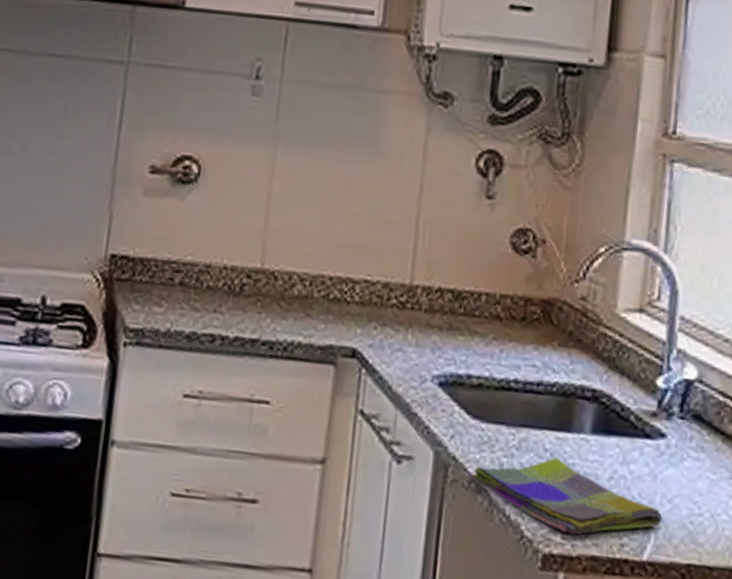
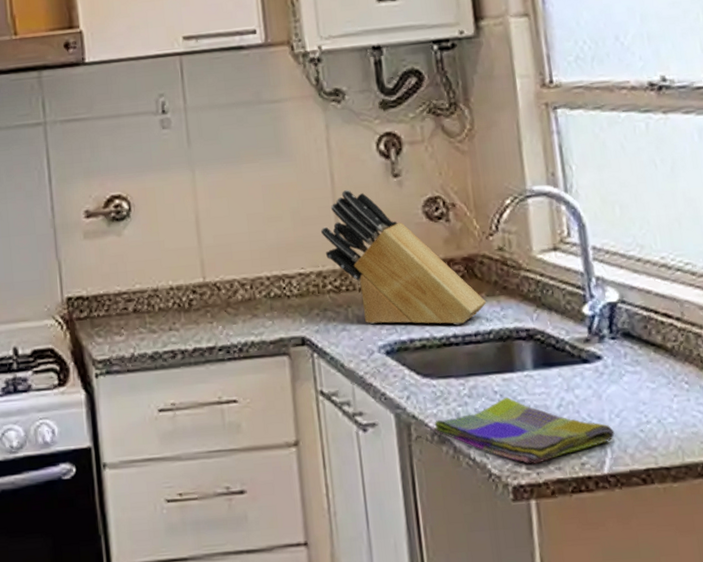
knife block: none [397,201,557,370] -> present [320,190,487,325]

